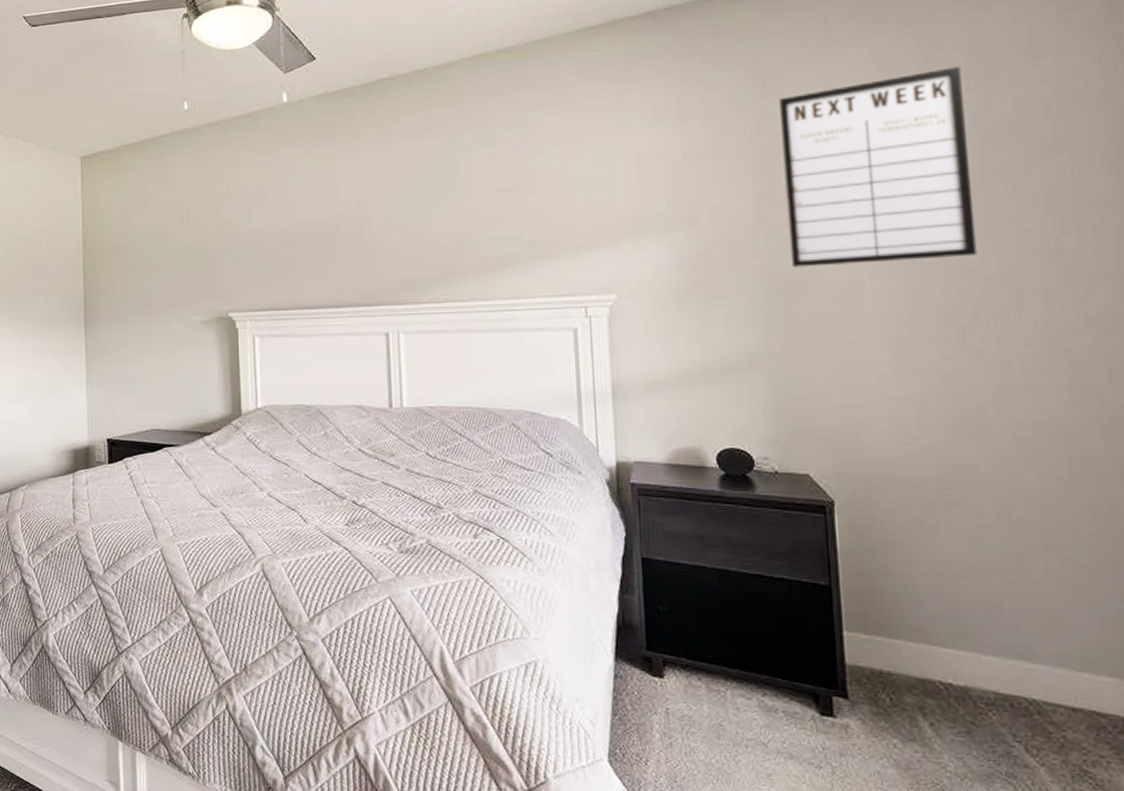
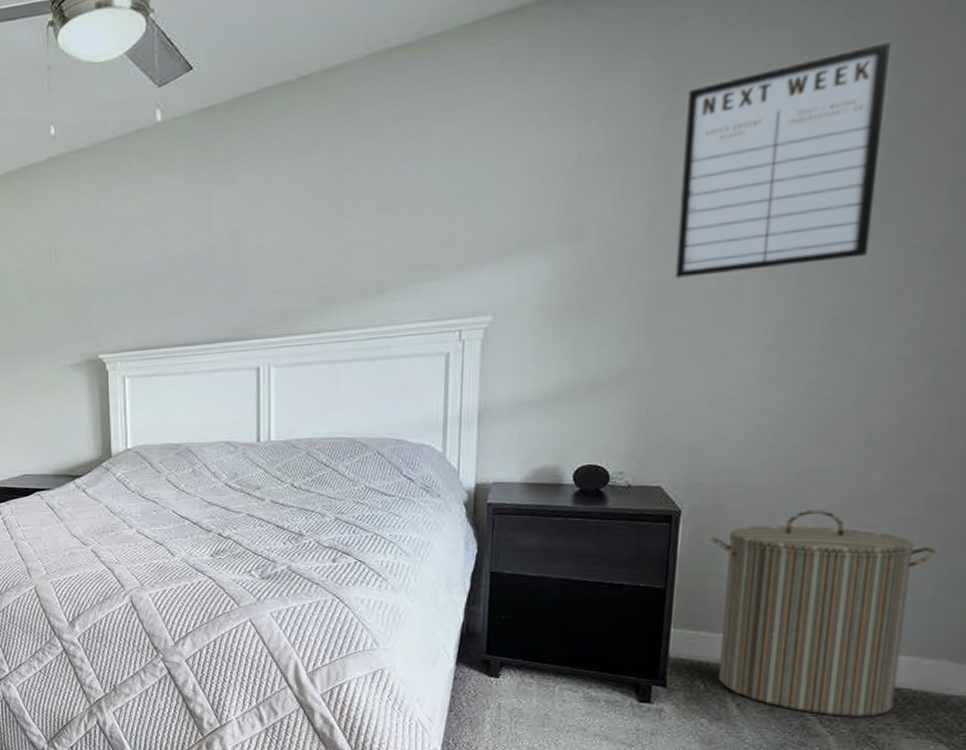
laundry hamper: none [869,507,1114,747] -> present [710,509,938,717]

